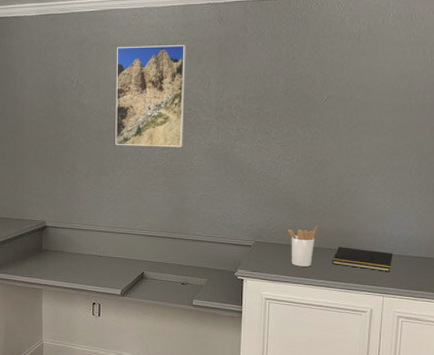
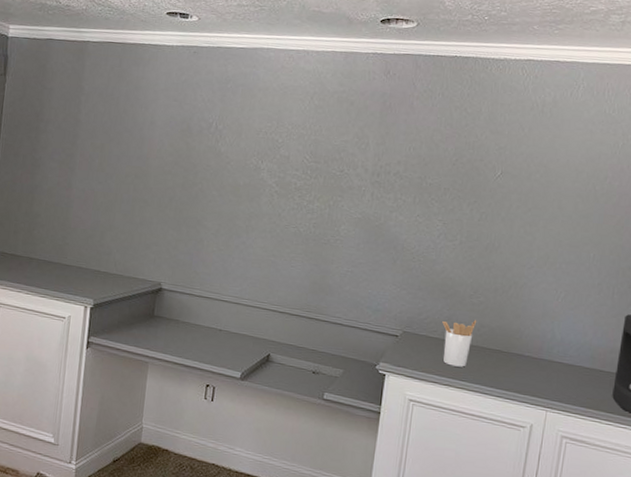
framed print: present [115,45,186,147] -> none [252,91,345,213]
notepad: present [333,247,393,271] -> none [491,347,562,382]

